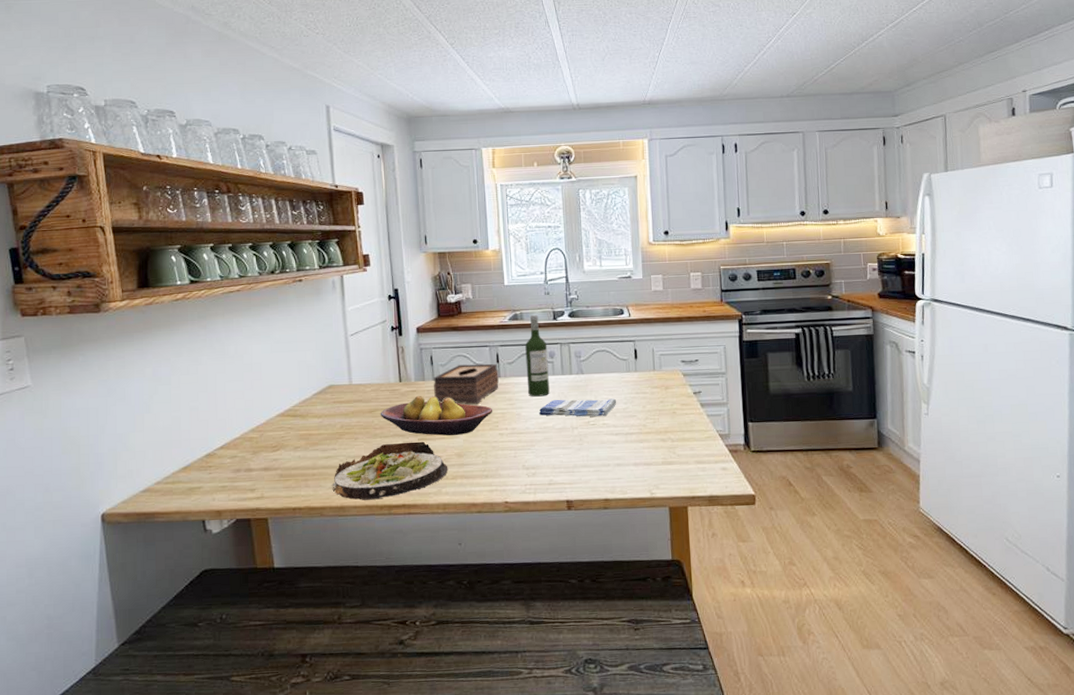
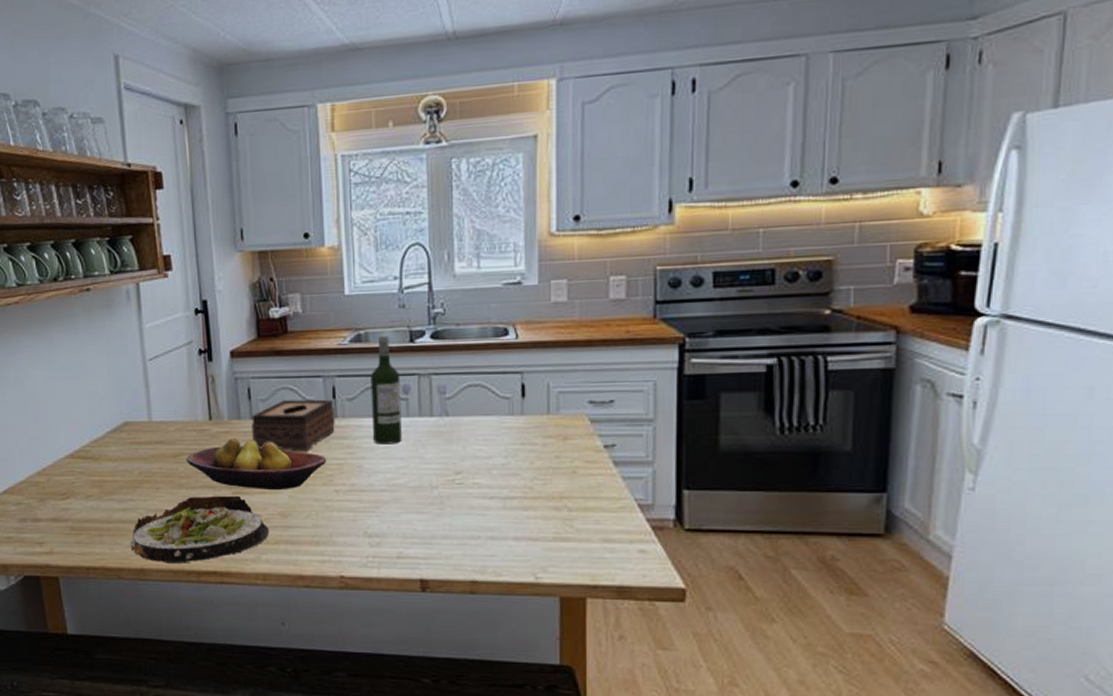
dish towel: present [538,398,617,417] -> none [386,448,494,473]

